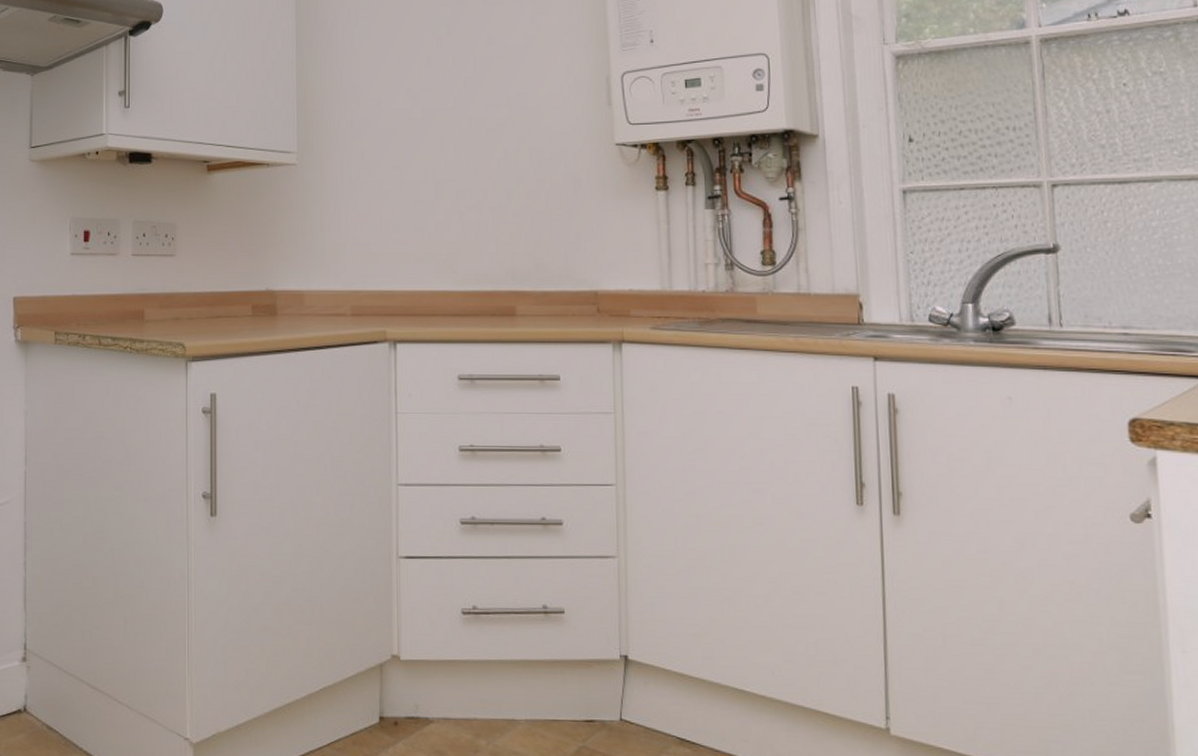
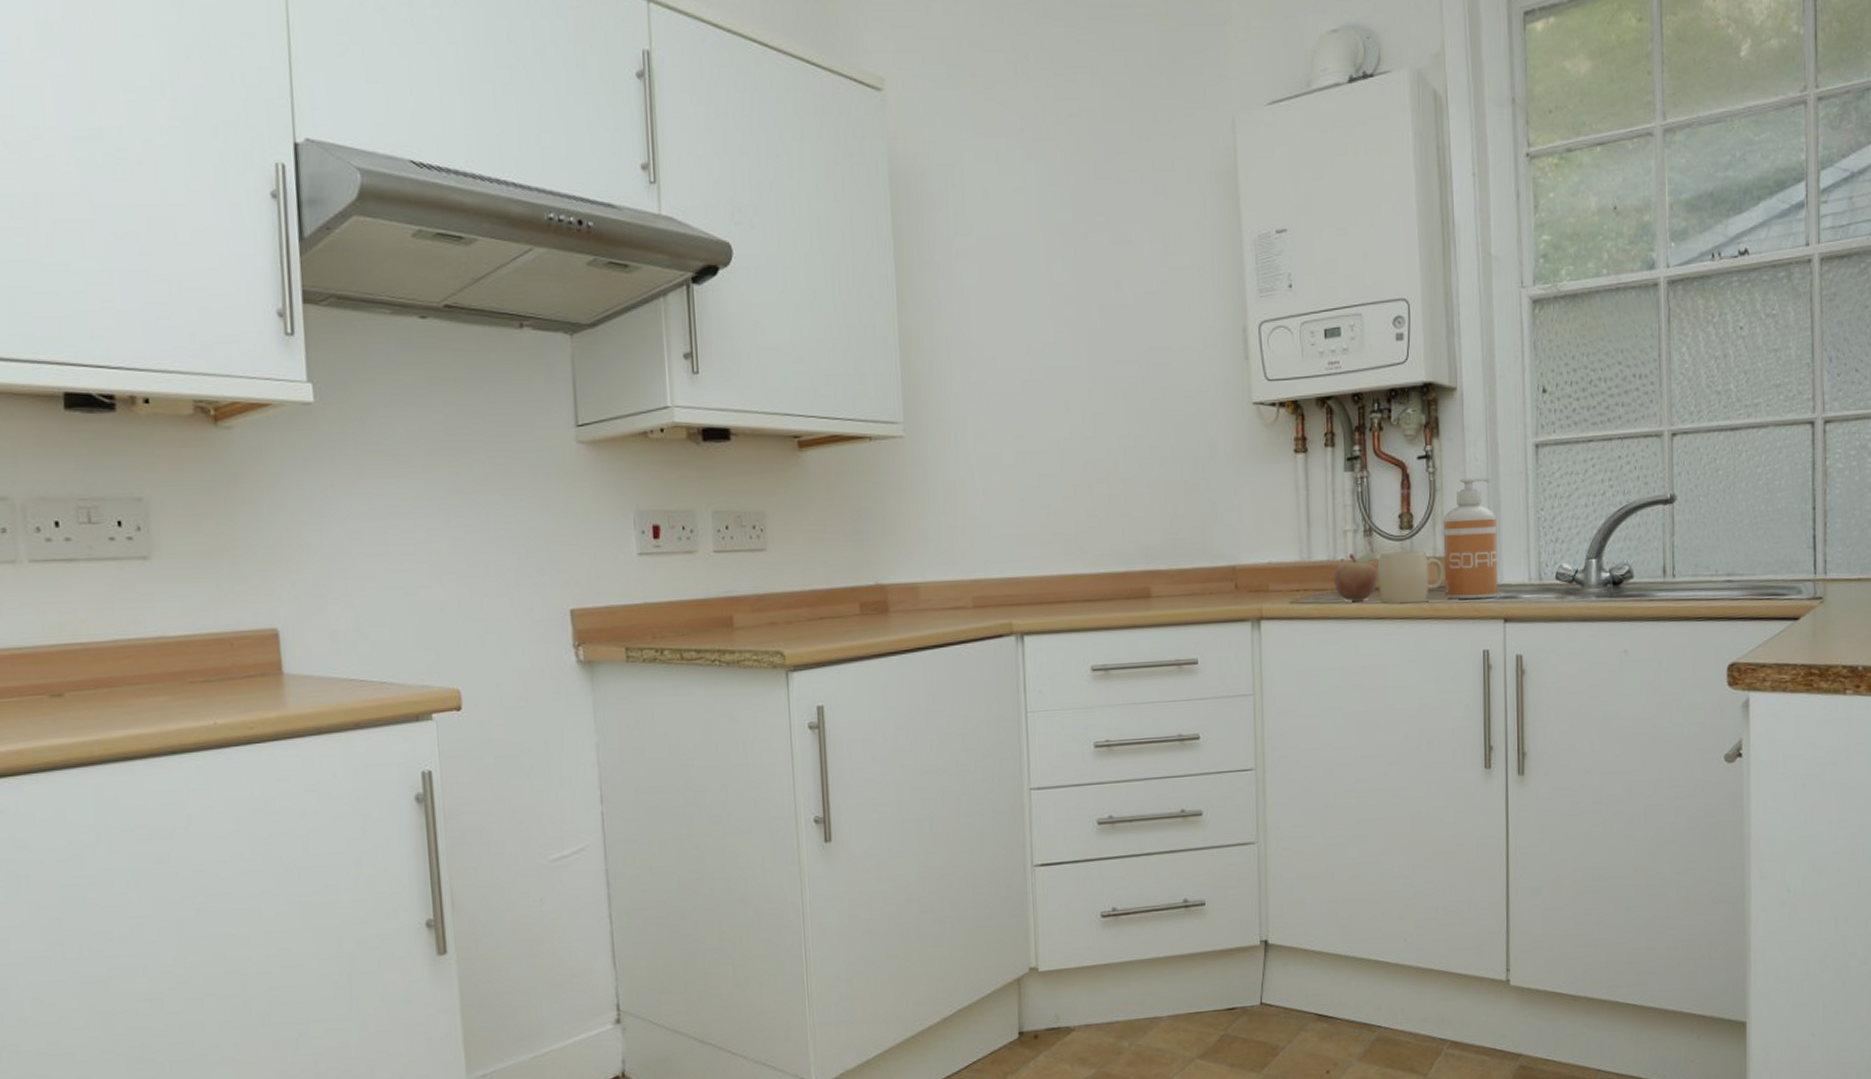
fruit: none [695,284,741,330] -> present [1333,552,1379,601]
mug: none [739,286,809,337] -> present [1377,550,1444,605]
soap dispenser: none [806,220,867,337] -> present [1443,477,1499,600]

